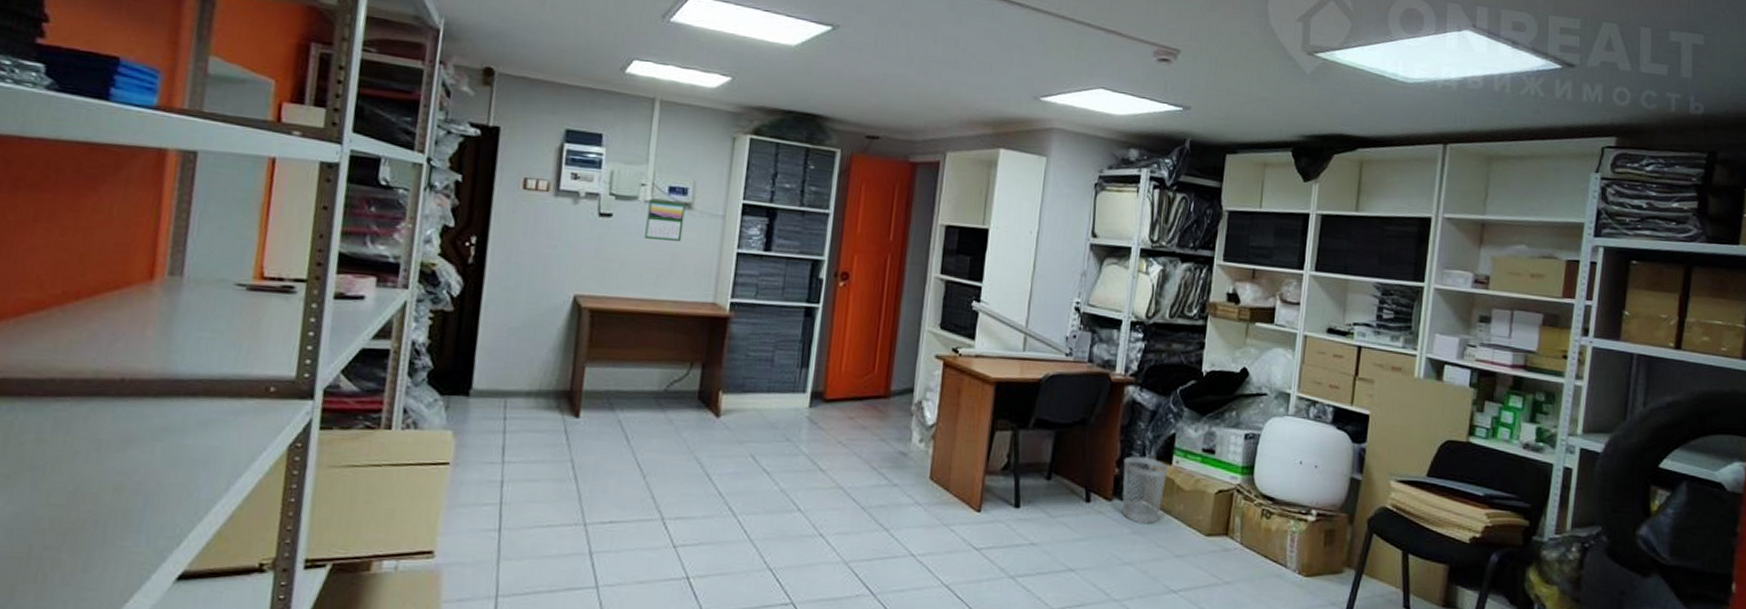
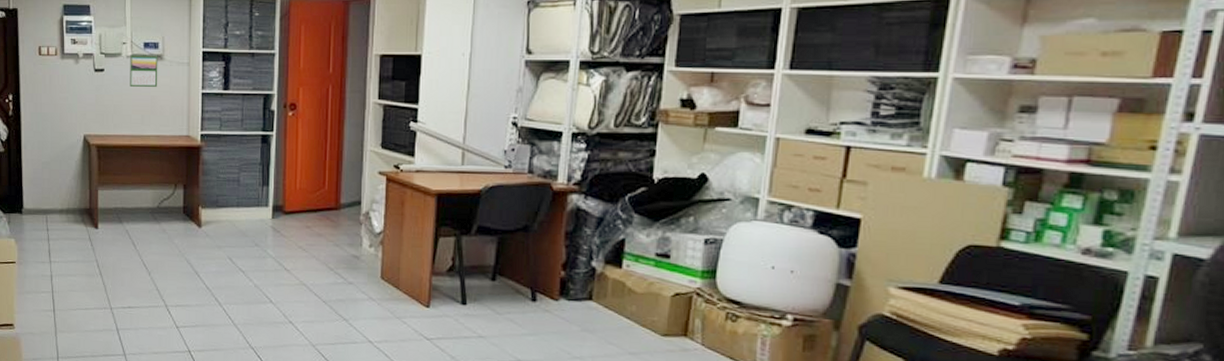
wastebasket: present [1122,456,1168,524] -> none [569,260,618,323]

